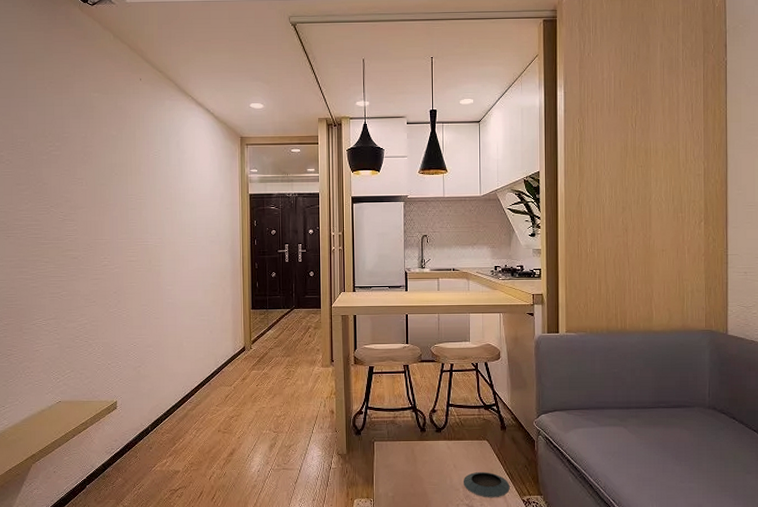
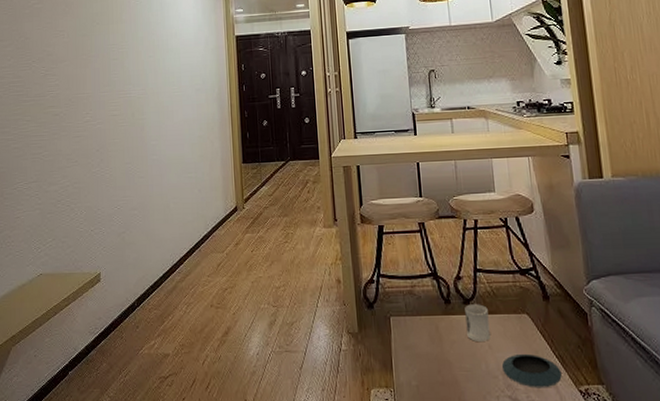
cup: none [437,432,456,462] -> present [465,304,490,341]

